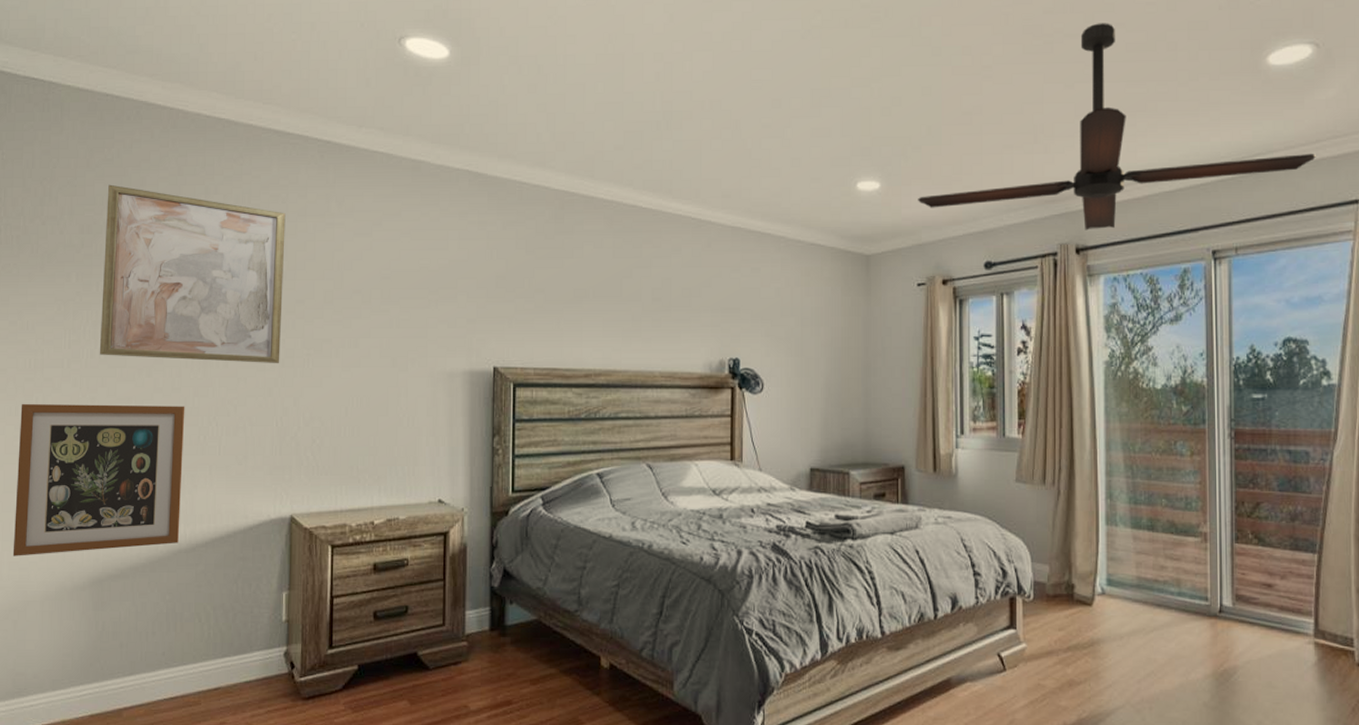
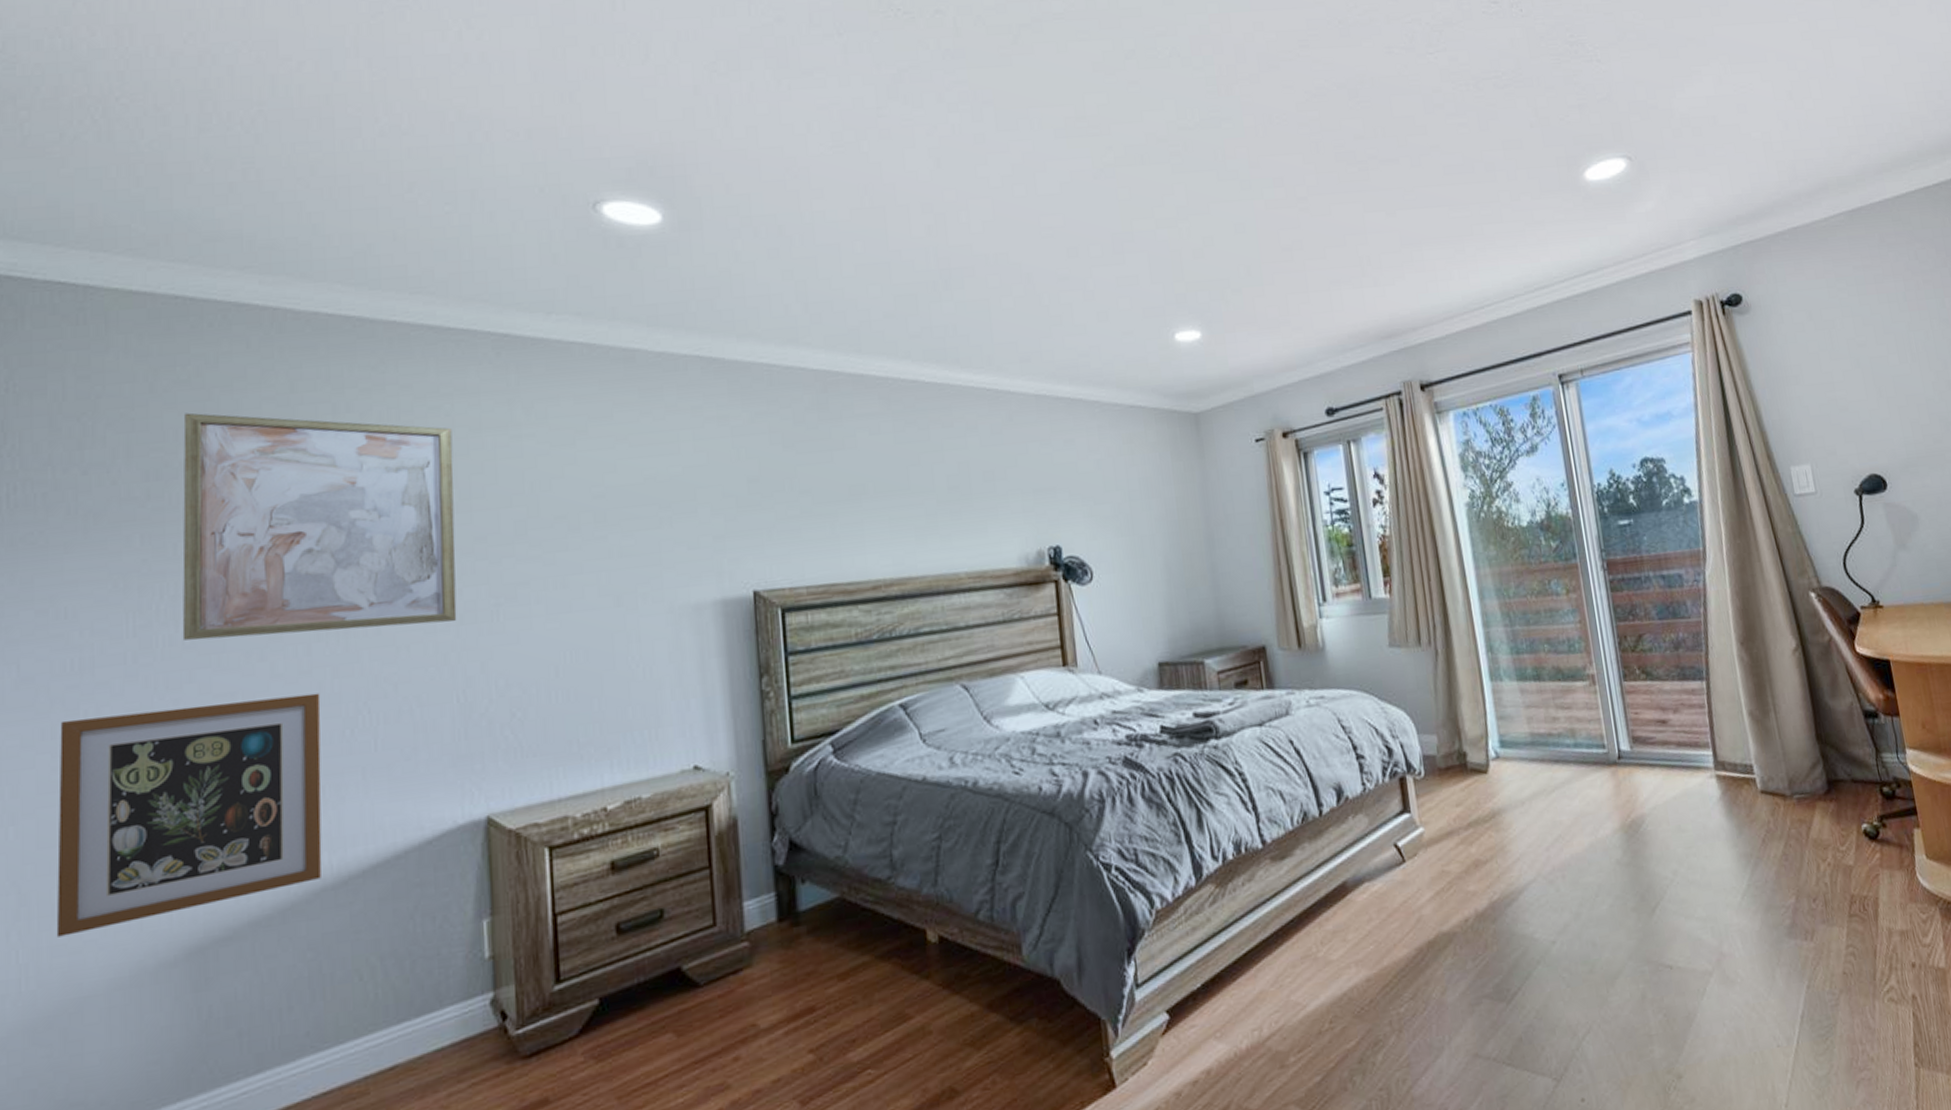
ceiling fan: present [918,23,1316,231] -> none [1245,146,1645,365]

